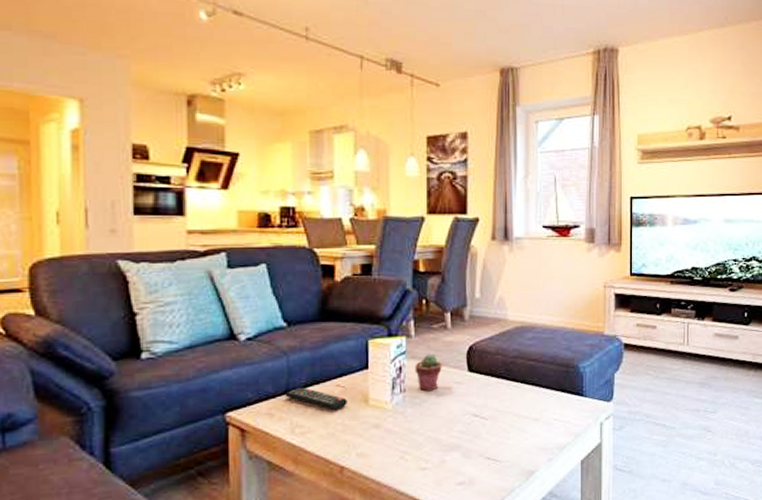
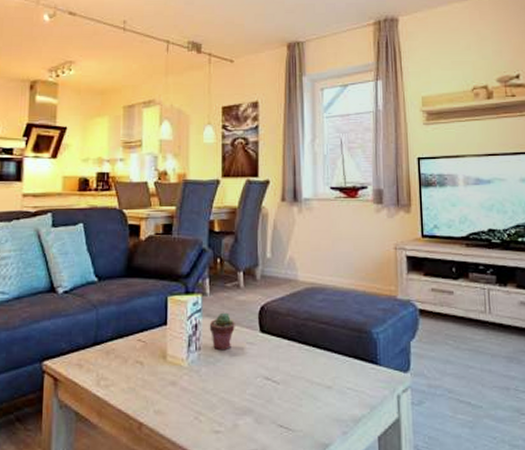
remote control: present [285,387,347,411] -> none [93,340,147,365]

